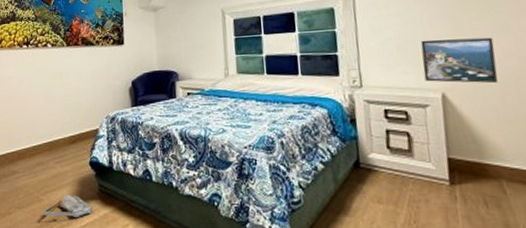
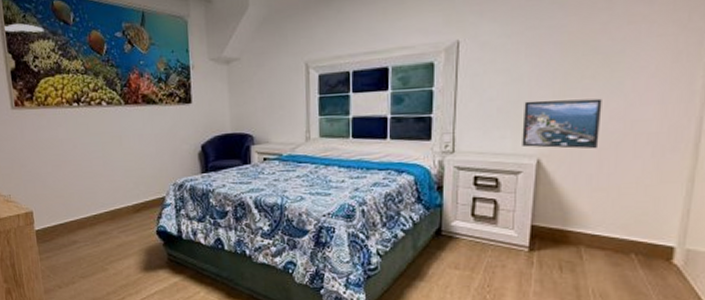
bag: present [43,194,92,218] -> none [109,263,161,287]

